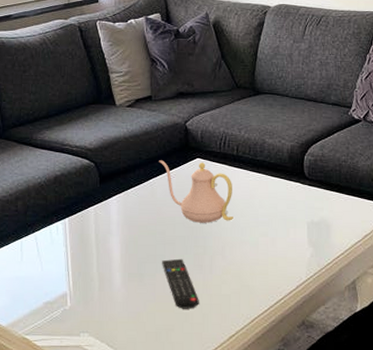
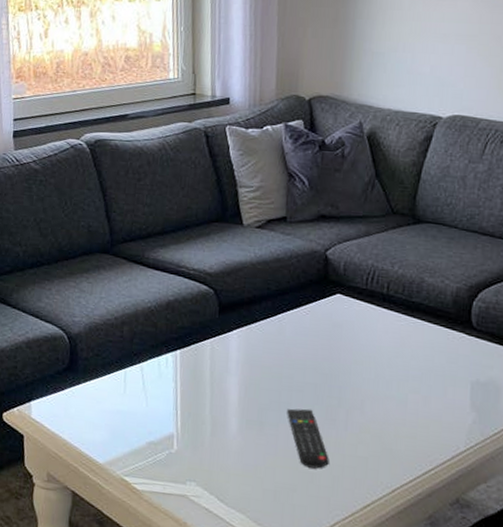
teapot: present [159,160,233,223] -> none [290,292,379,371]

